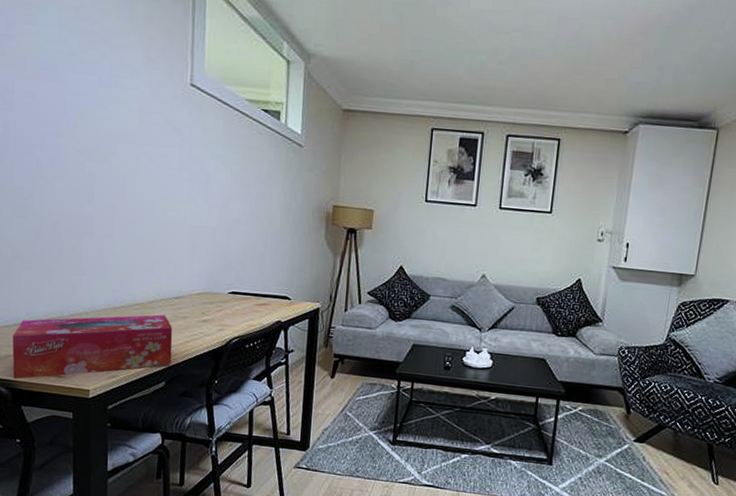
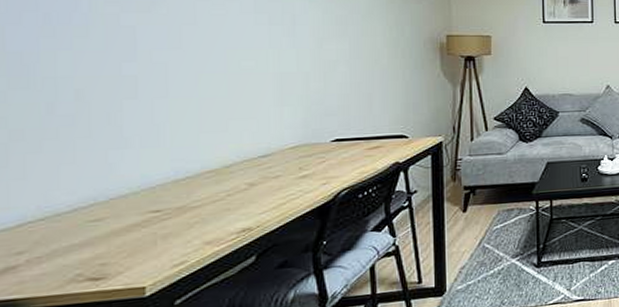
tissue box: present [12,314,173,380] -> none [15,178,263,297]

